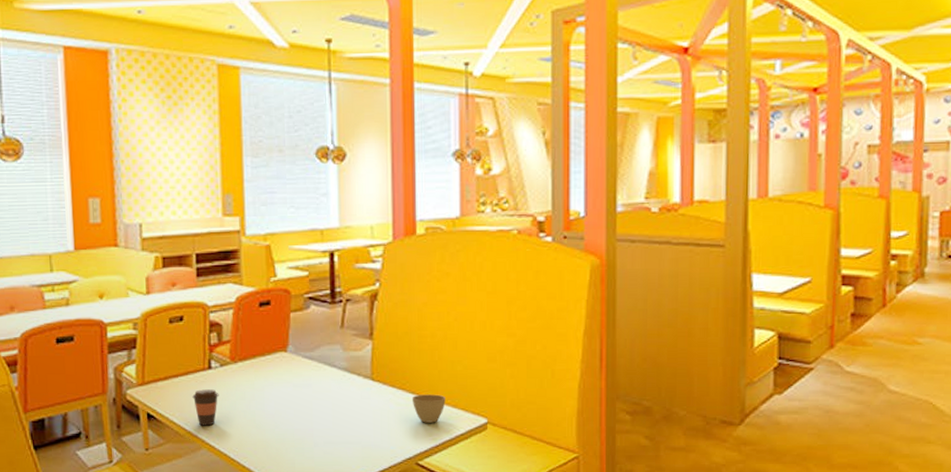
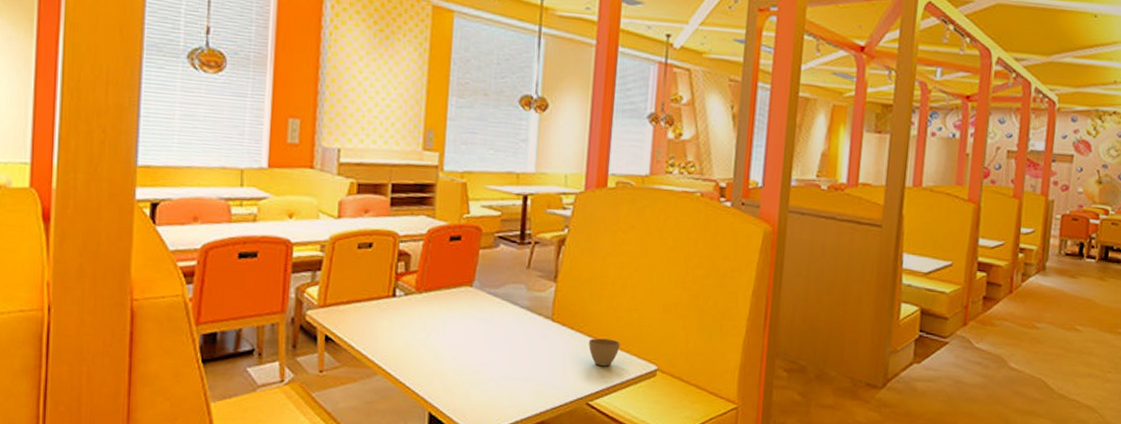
coffee cup: present [192,389,219,426] -> none [373,316,401,353]

